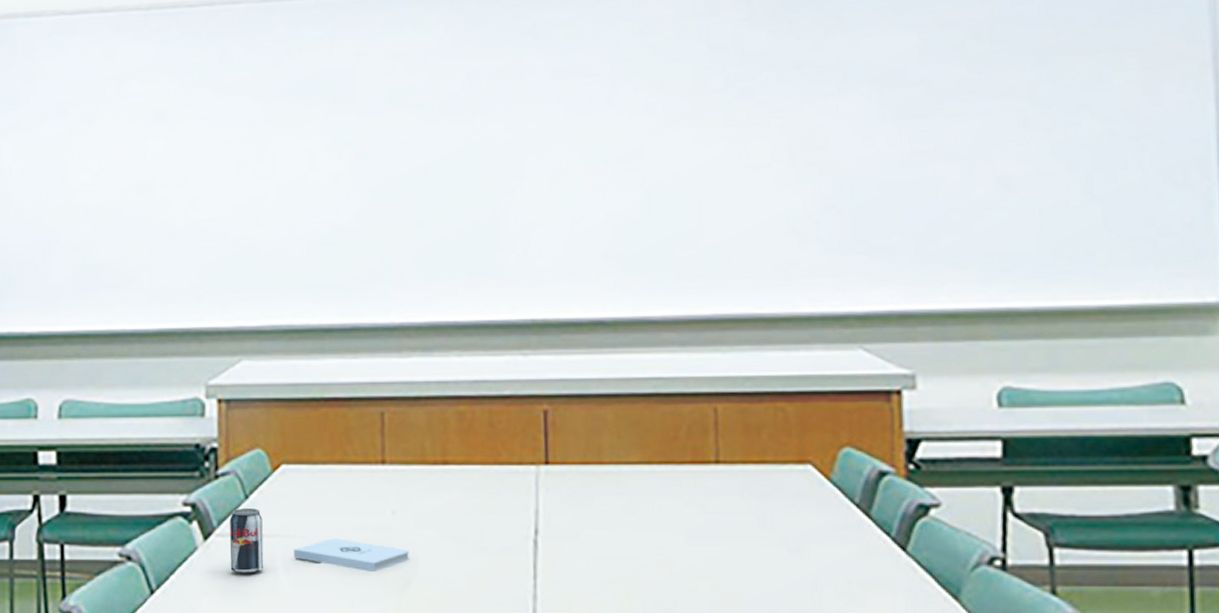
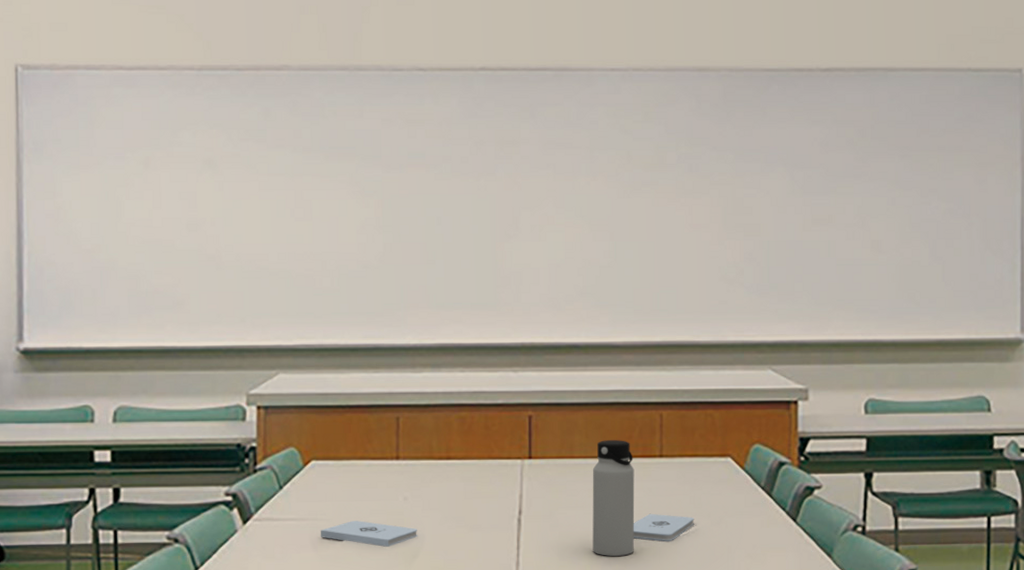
beverage can: present [230,507,264,575] -> none [265,496,295,552]
water bottle: none [627,441,685,591] -> present [592,440,635,556]
notepad: none [682,536,766,573] -> present [633,513,695,541]

